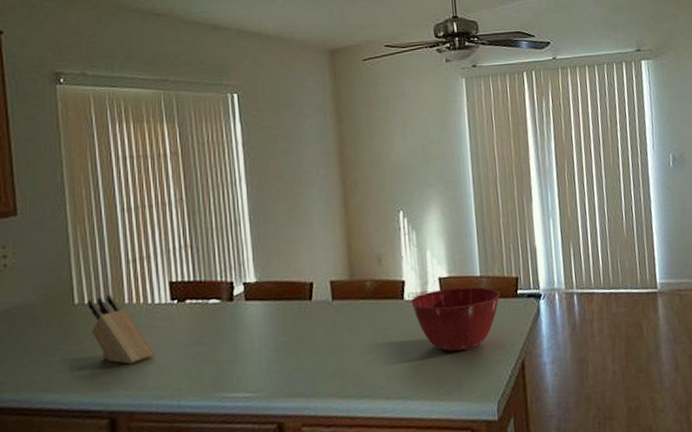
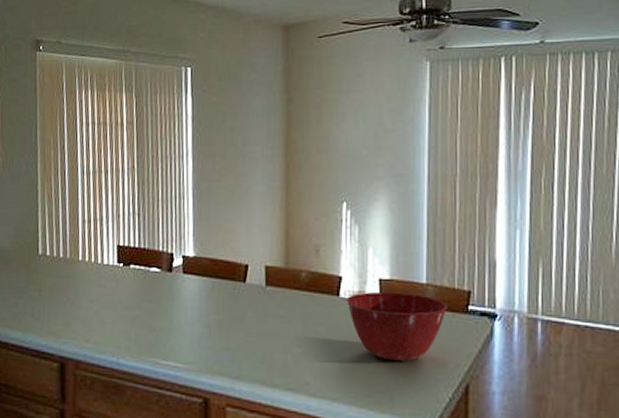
knife block: present [86,294,156,364] -> none [48,250,102,316]

